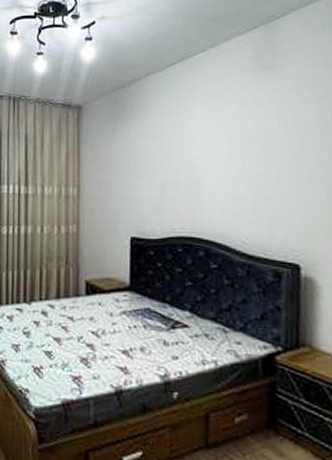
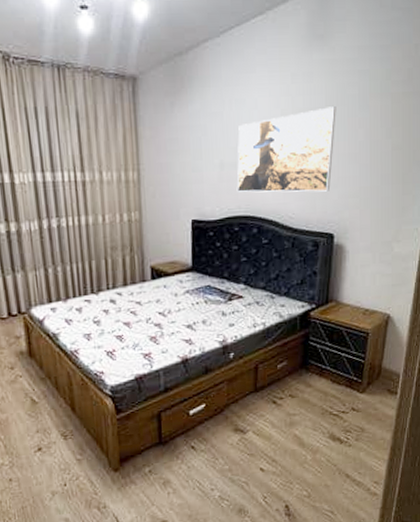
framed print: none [180,131,293,217] -> present [237,106,336,193]

